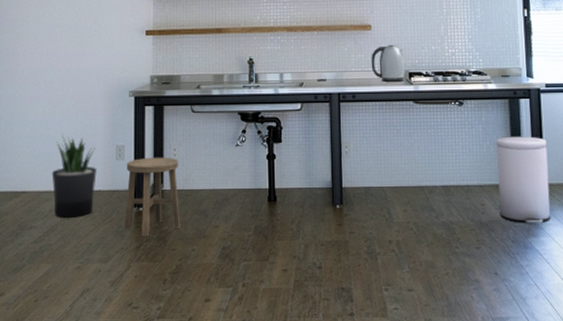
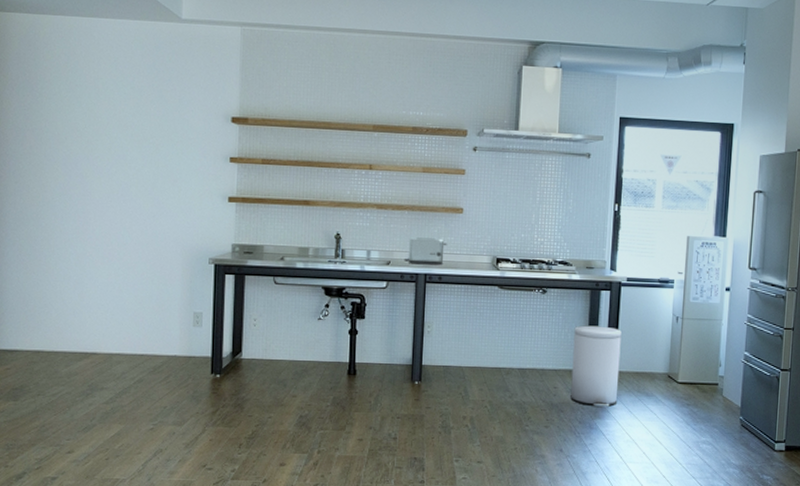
planter: present [51,133,97,218] -> none [124,297,173,381]
stool: present [124,157,181,237] -> none [200,325,259,403]
toaster: none [320,56,358,84] -> present [408,237,447,264]
kettle: present [371,44,404,82] -> none [460,229,494,266]

